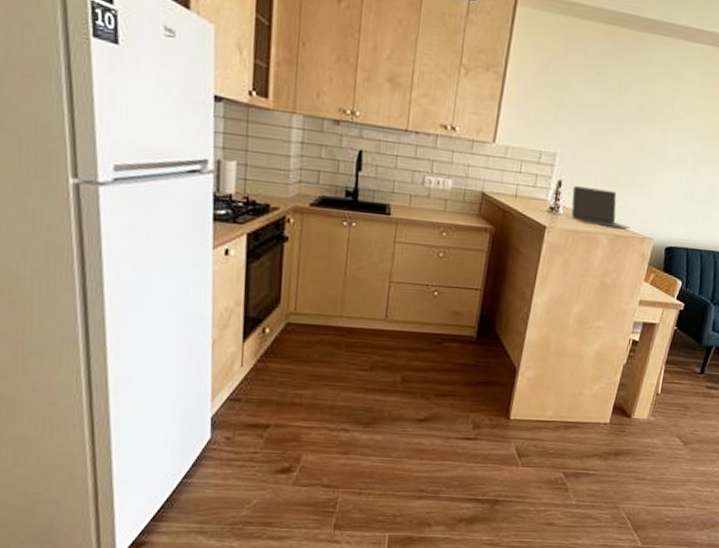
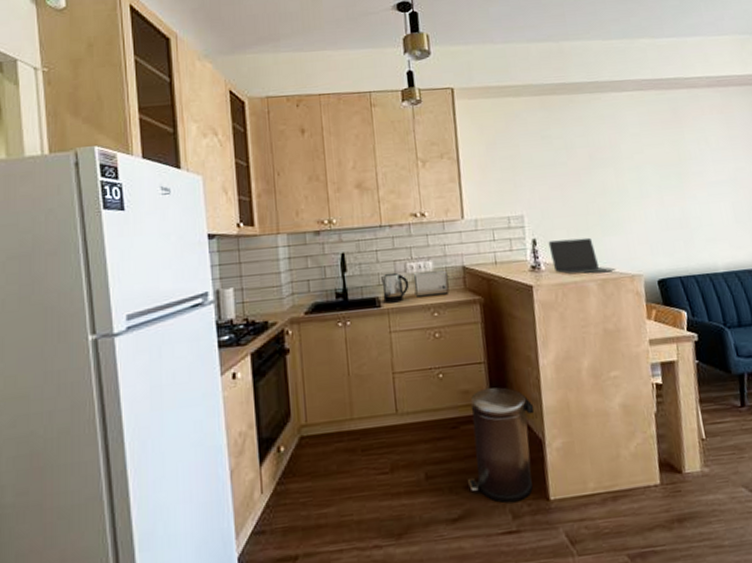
kettle: none [394,181,424,215] -> present [381,272,410,304]
toaster: none [427,188,466,218] -> present [413,270,450,299]
pedal bin: none [439,313,517,416] -> present [467,387,535,504]

